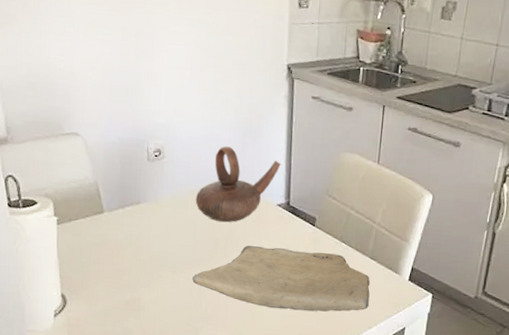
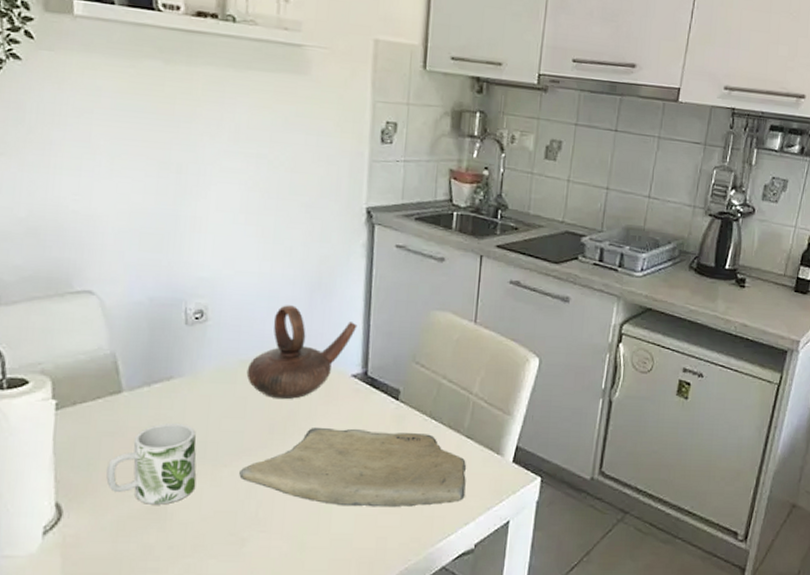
mug: none [96,237,161,300] -> present [106,422,196,505]

